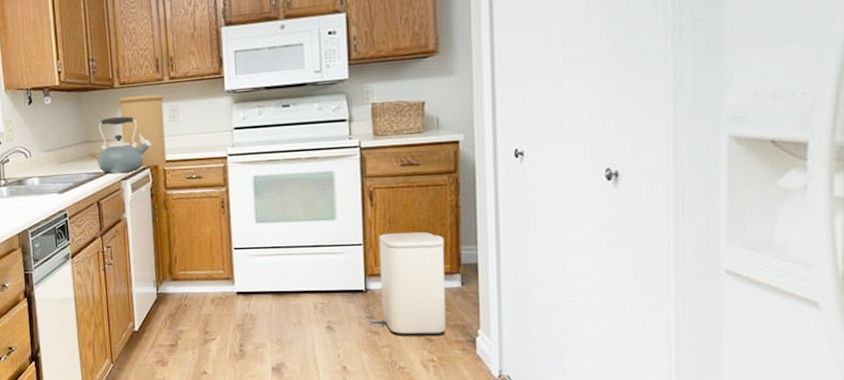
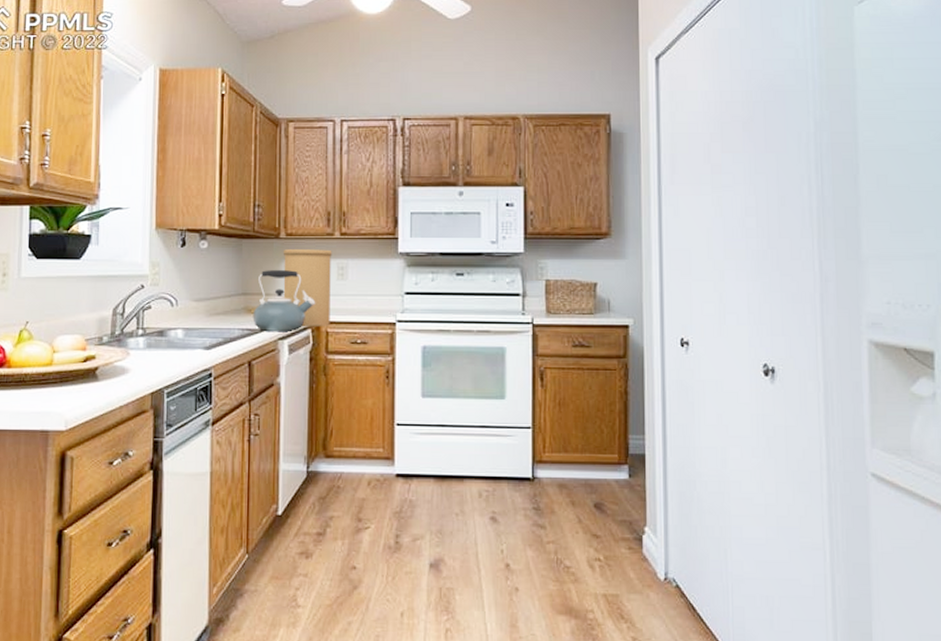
pedal bin: present [368,231,446,336] -> none [534,417,613,532]

